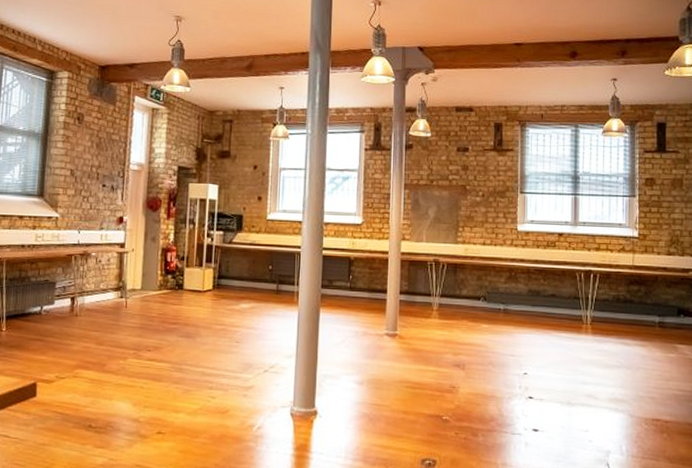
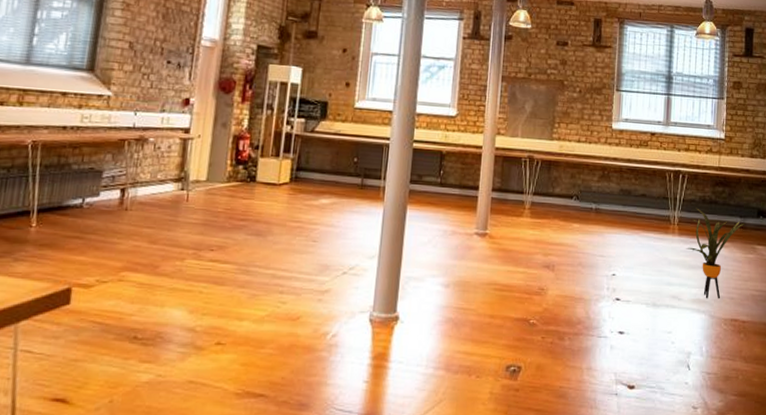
house plant: none [600,307,664,399] -> present [686,208,745,299]

